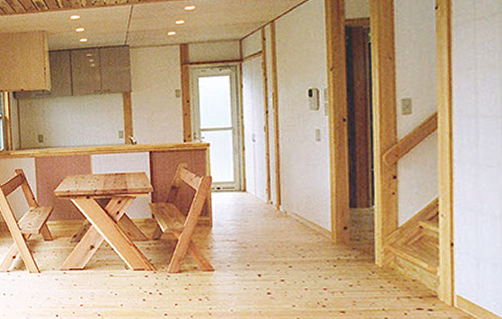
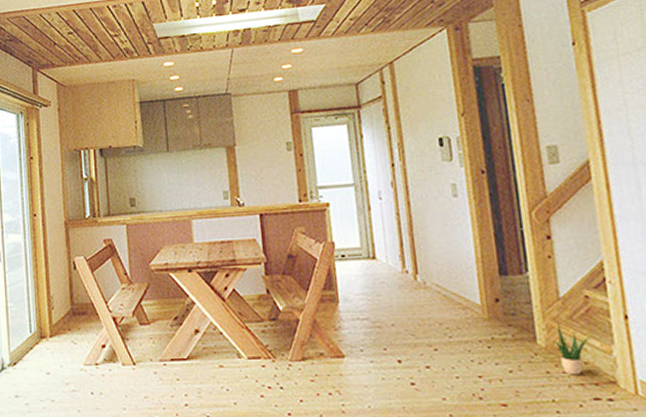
potted plant: none [389,248,421,290] -> present [553,323,591,375]

